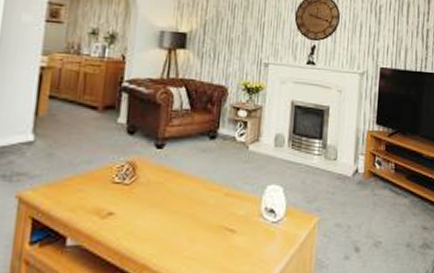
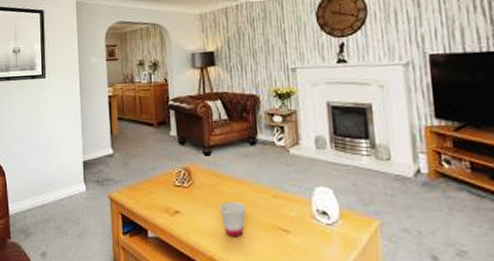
cup: none [164,200,195,240] -> present [220,201,247,237]

